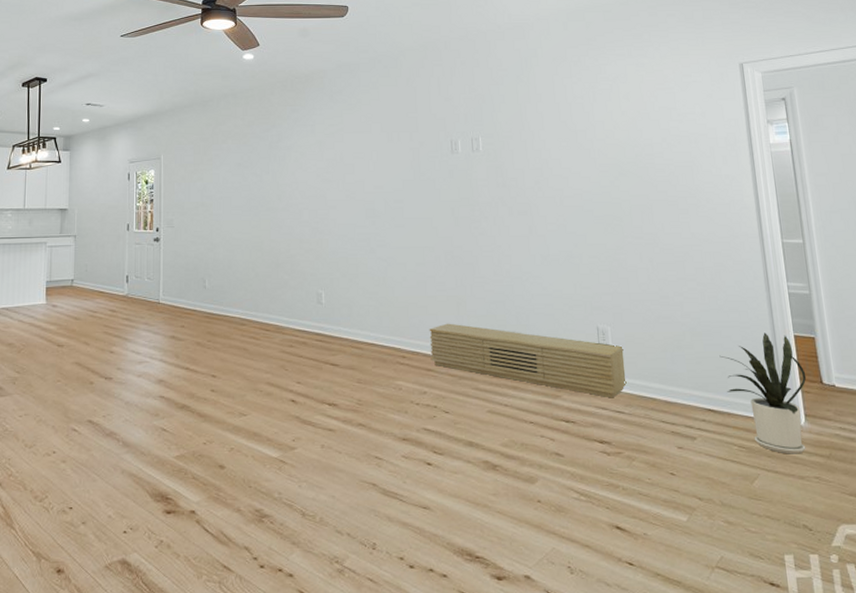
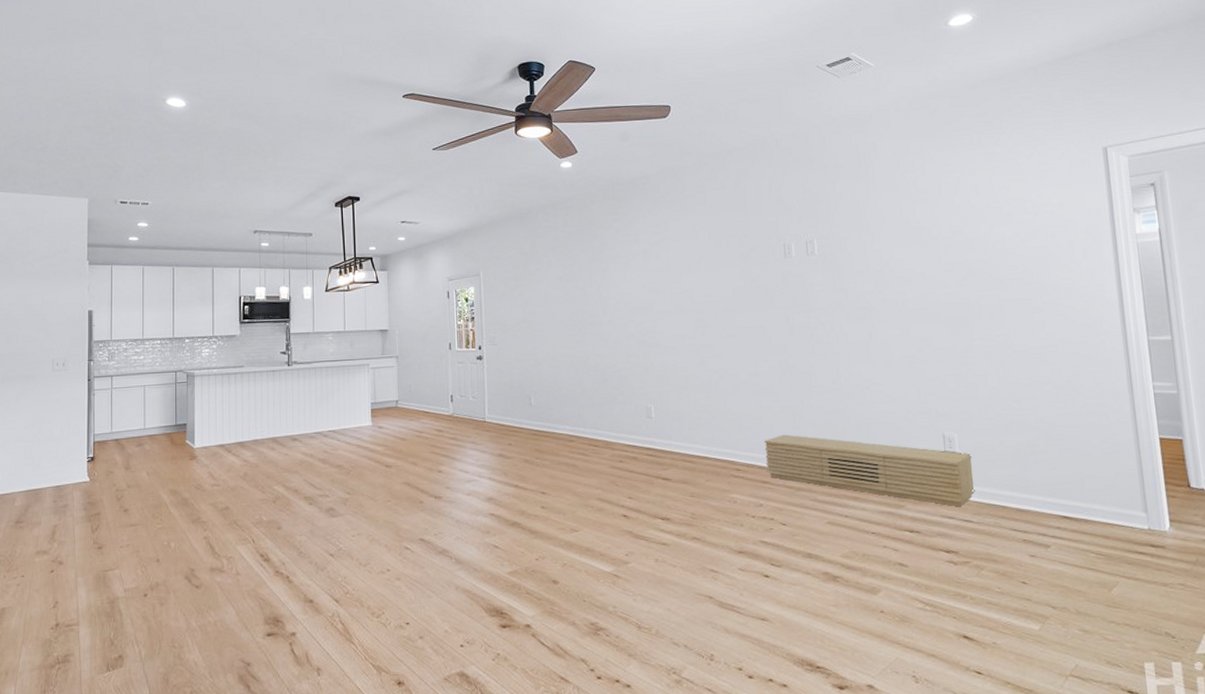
house plant: present [719,333,807,454] -> none [1076,436,1172,561]

